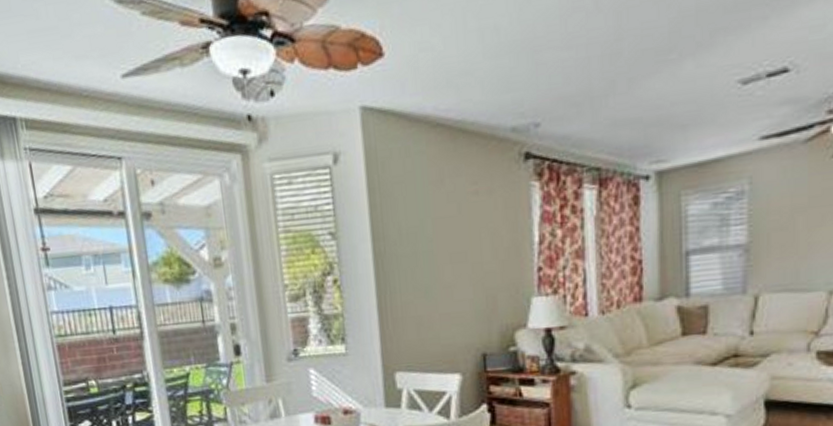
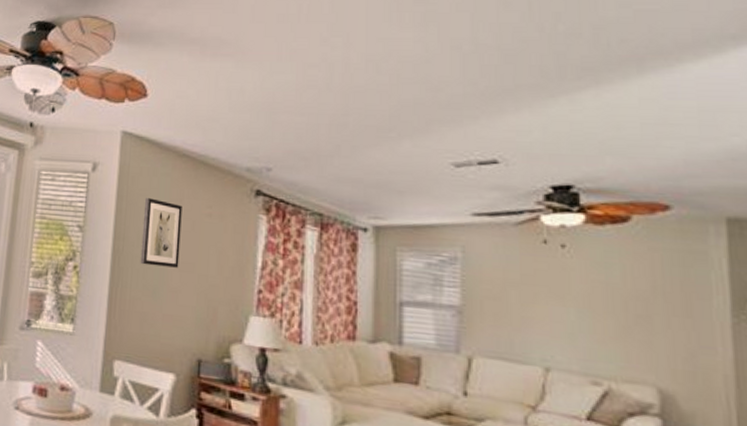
wall art: none [400,184,450,264] -> present [140,198,182,268]

